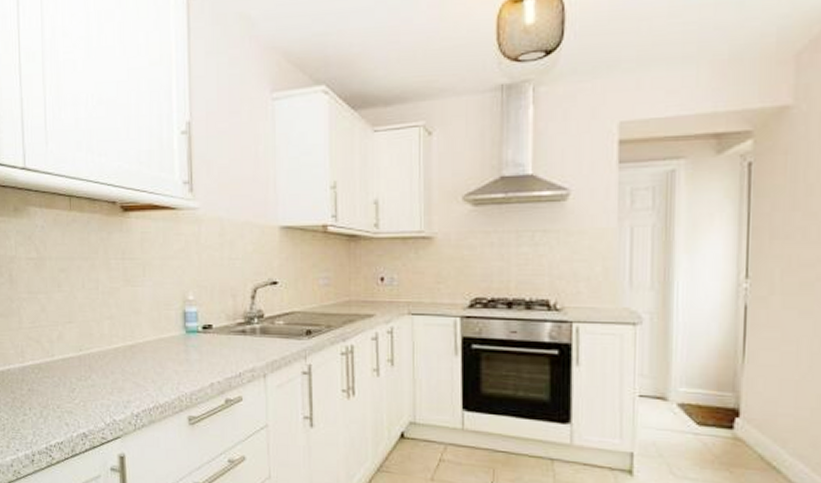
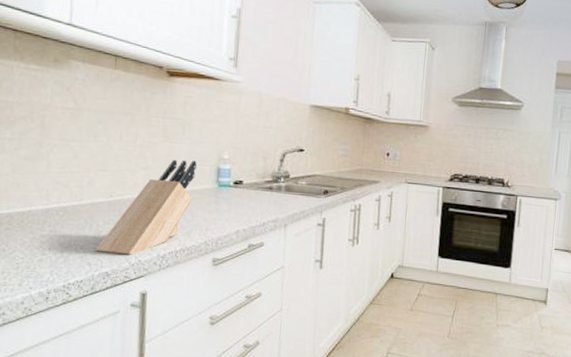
knife block: none [71,305,161,414] -> present [95,159,197,255]

